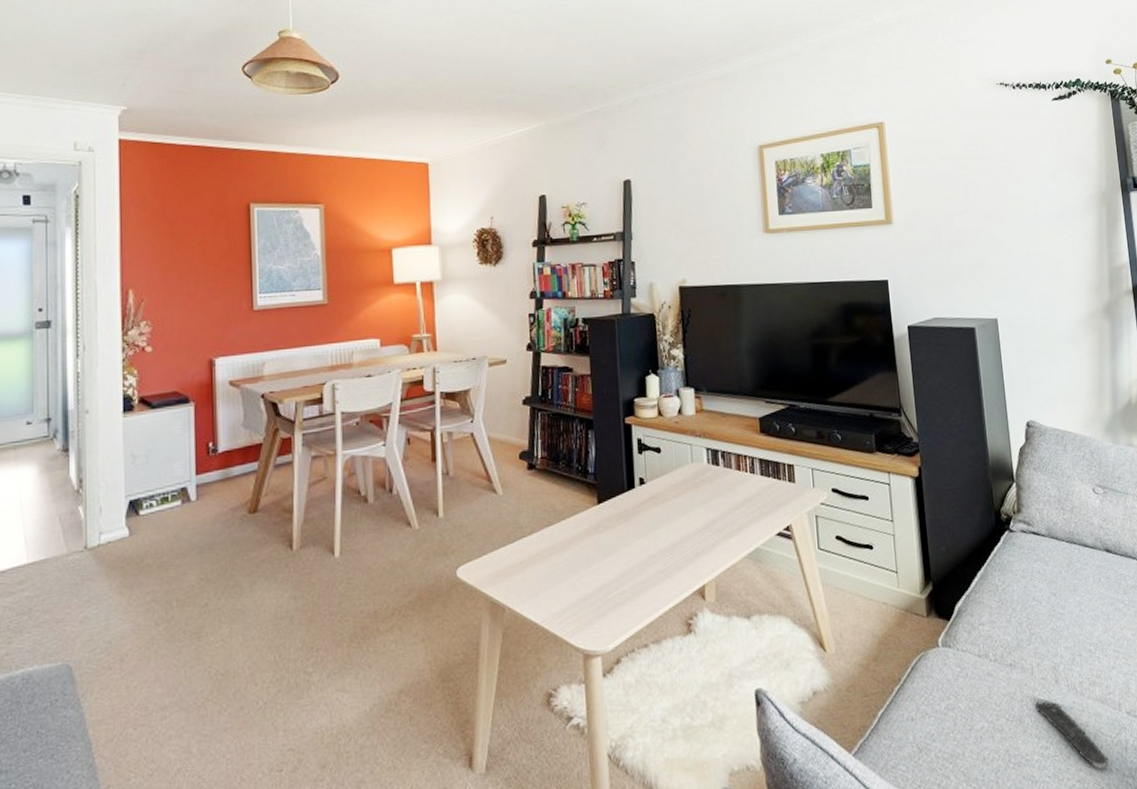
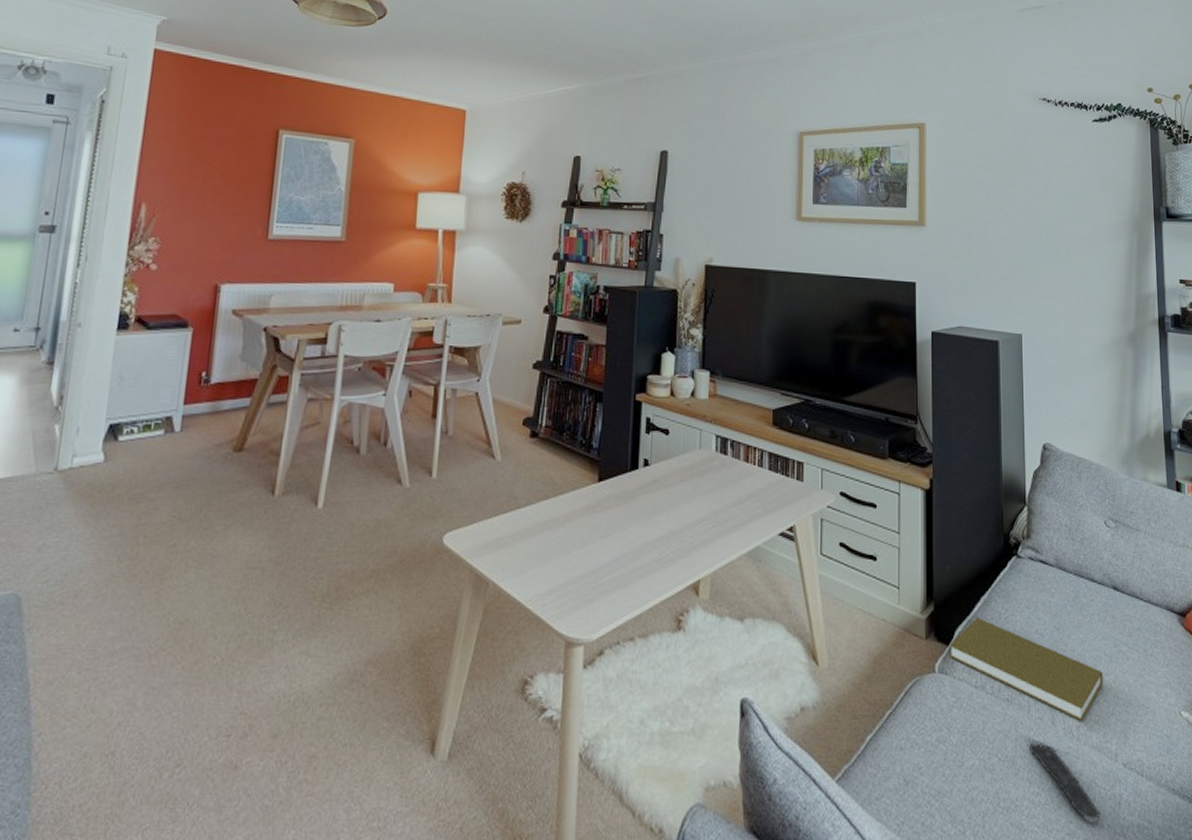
book: none [950,591,1102,677] -> present [950,617,1103,721]

